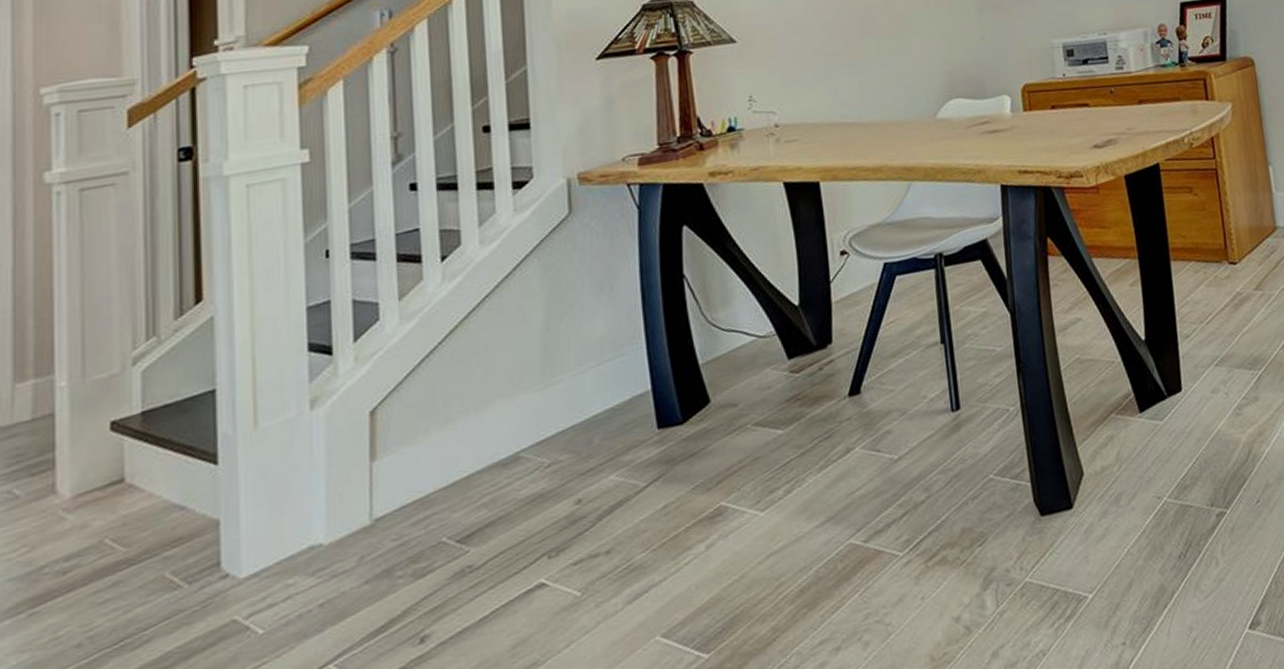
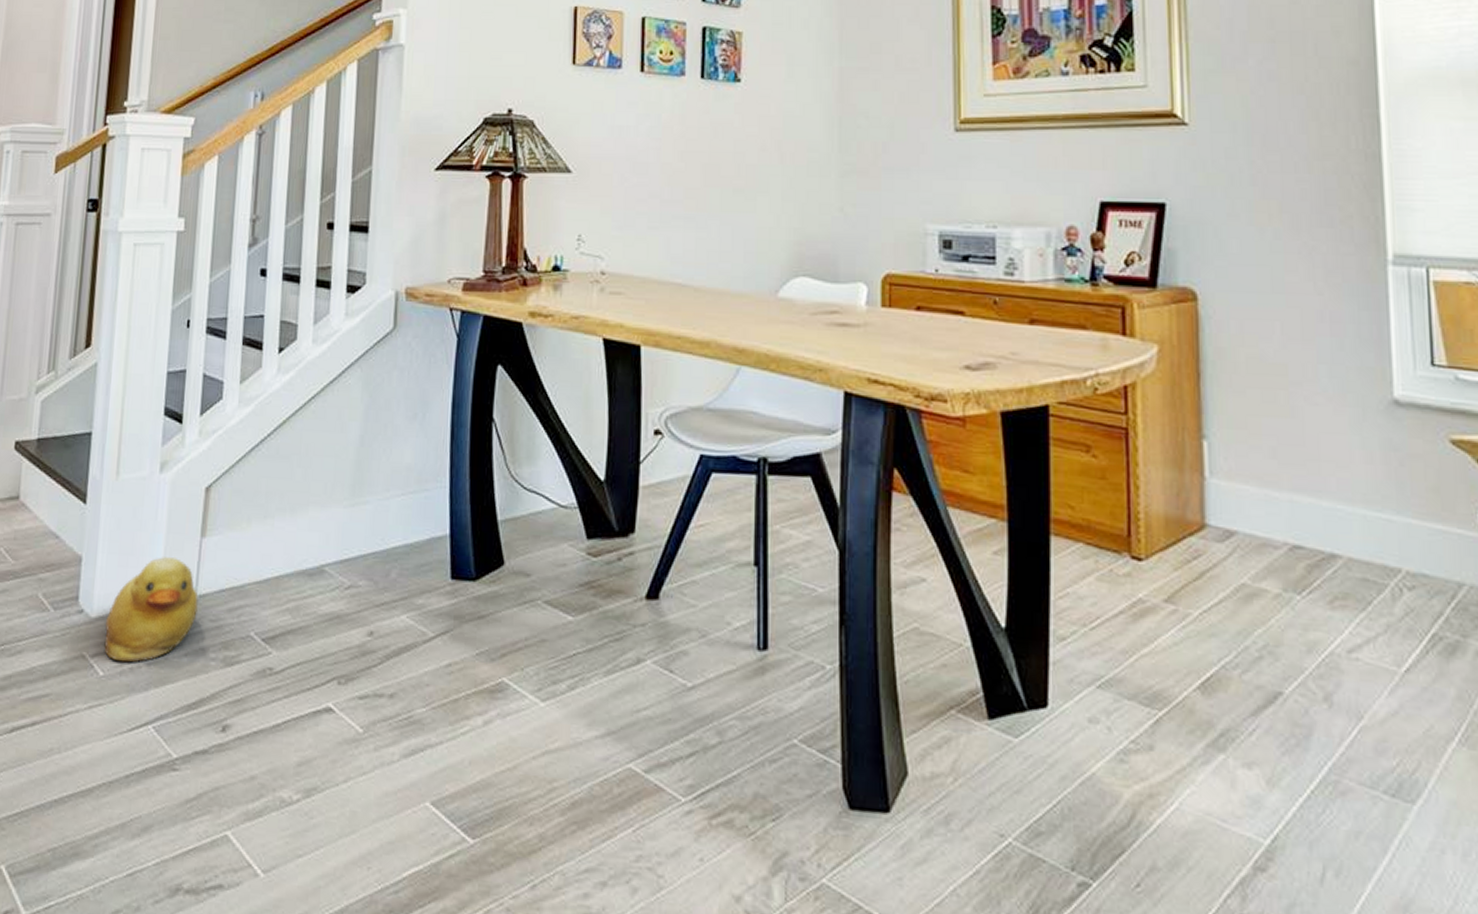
rubber duck: none [260,490,377,614] -> present [104,557,199,663]

